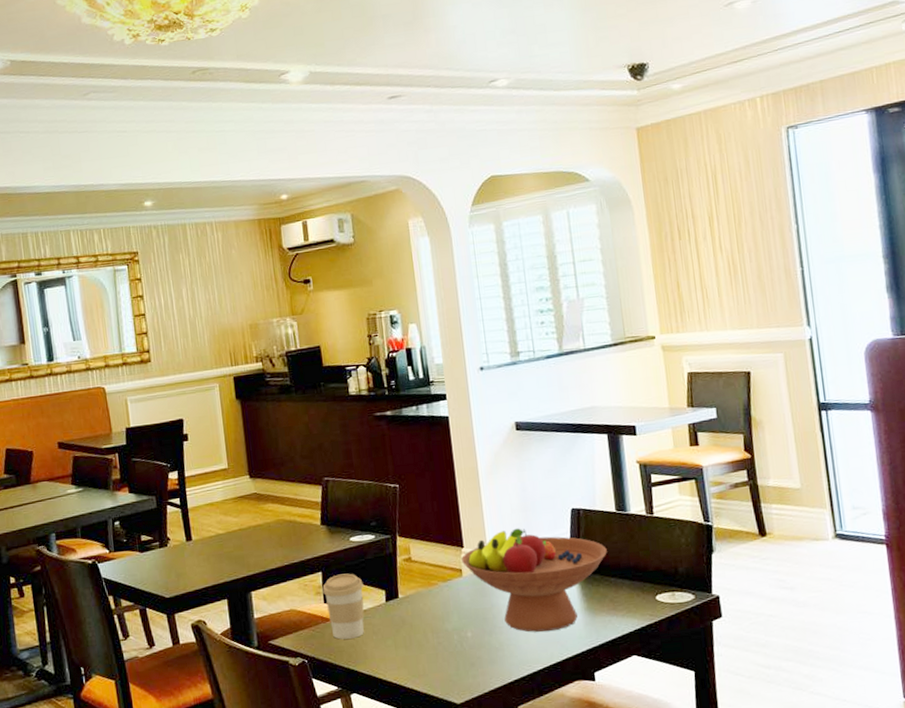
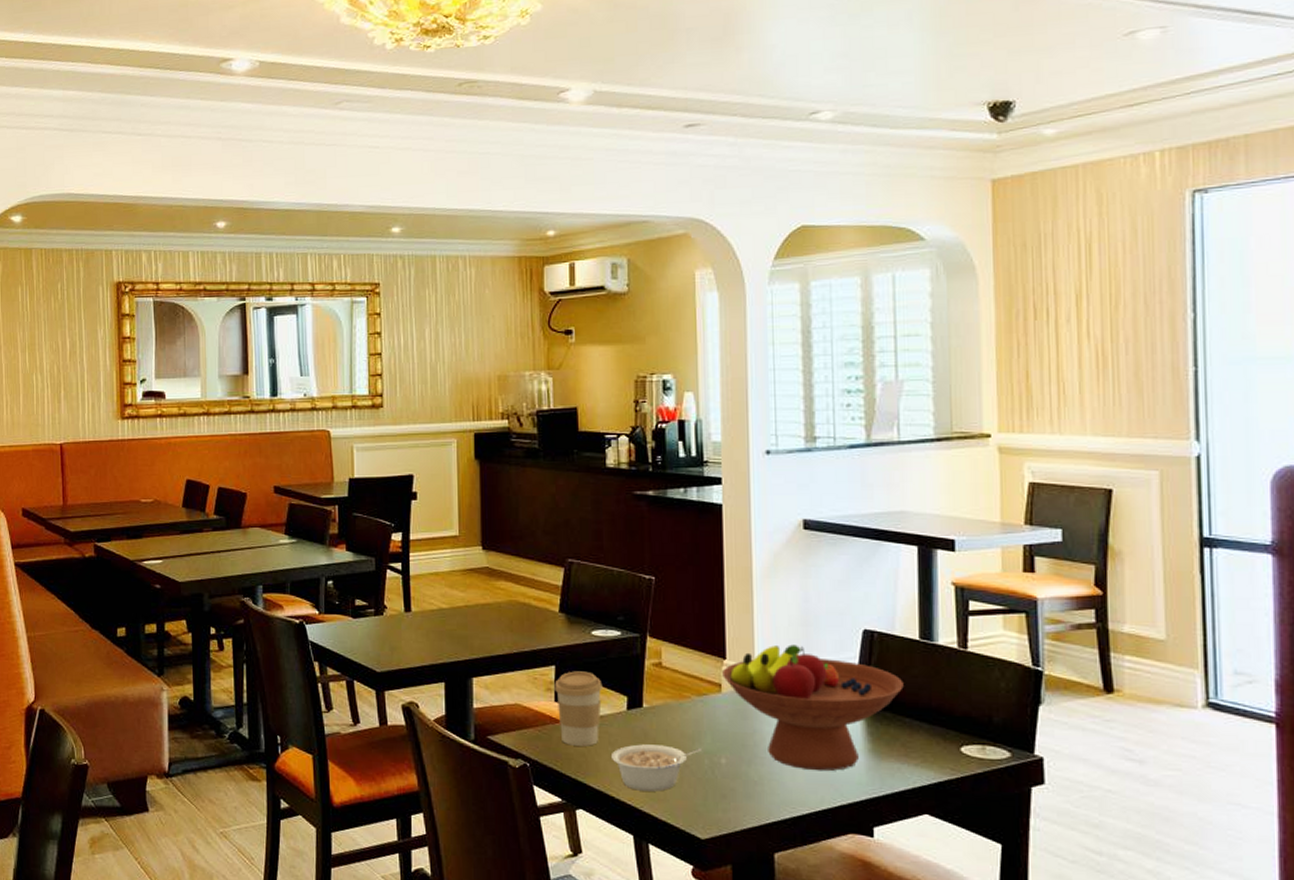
legume: none [375,626,451,670] -> present [610,744,702,792]

